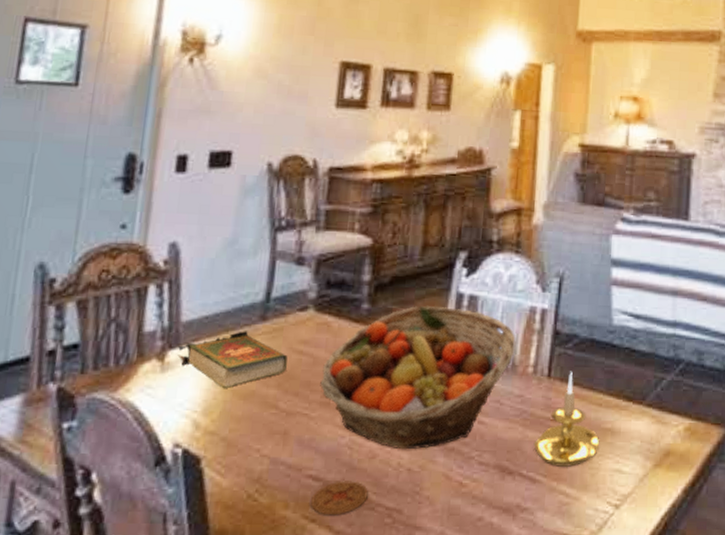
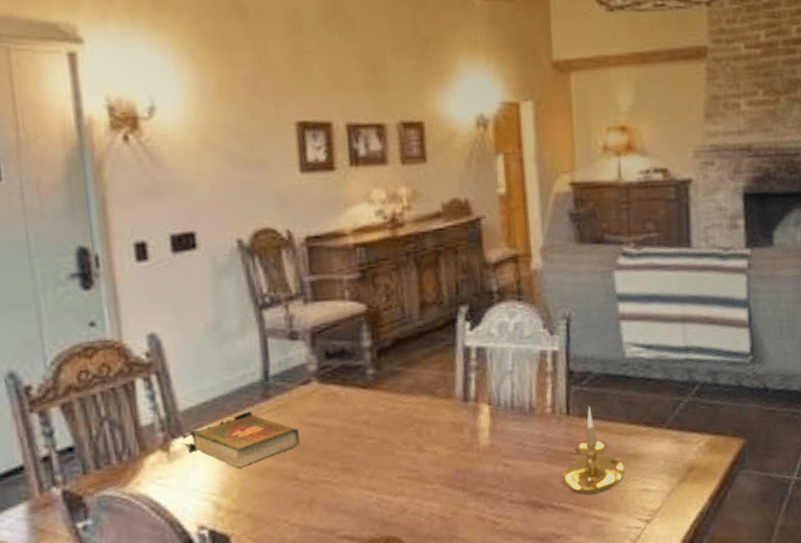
fruit basket: present [320,305,516,450] -> none [337,361,531,500]

